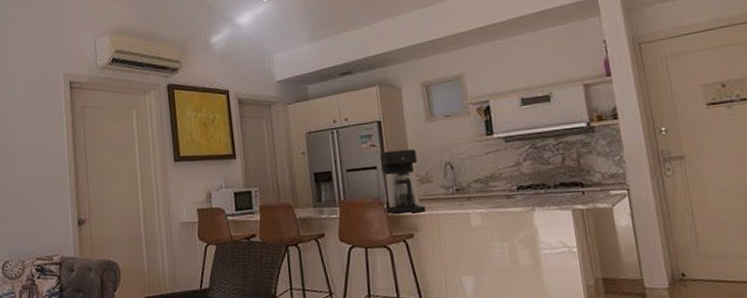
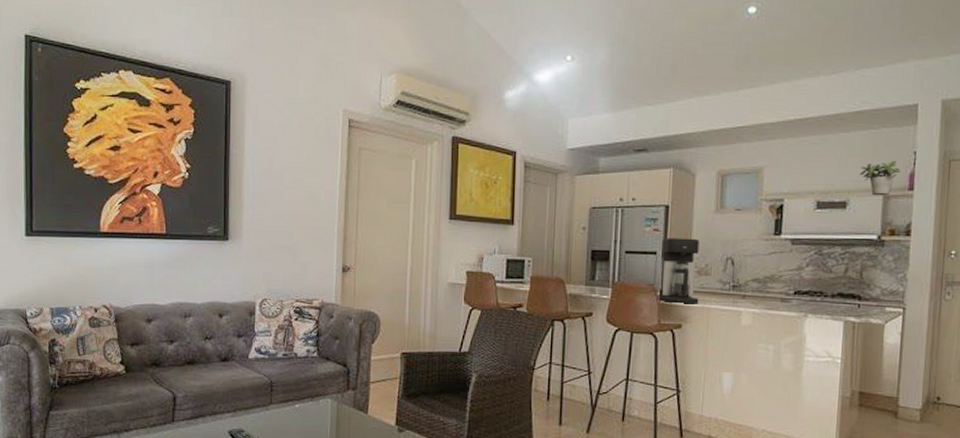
potted plant: none [556,51,595,86] -> present [859,161,900,196]

